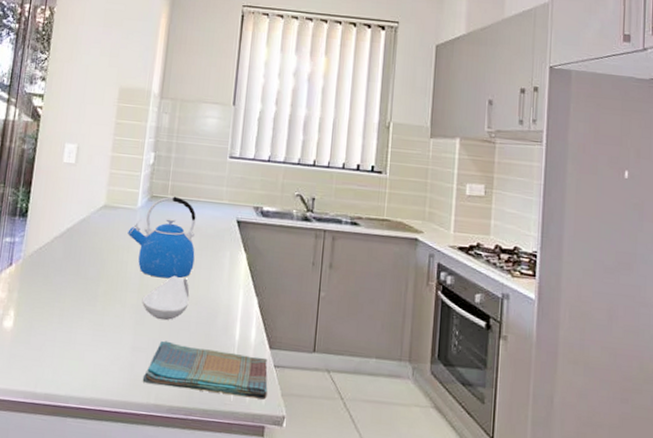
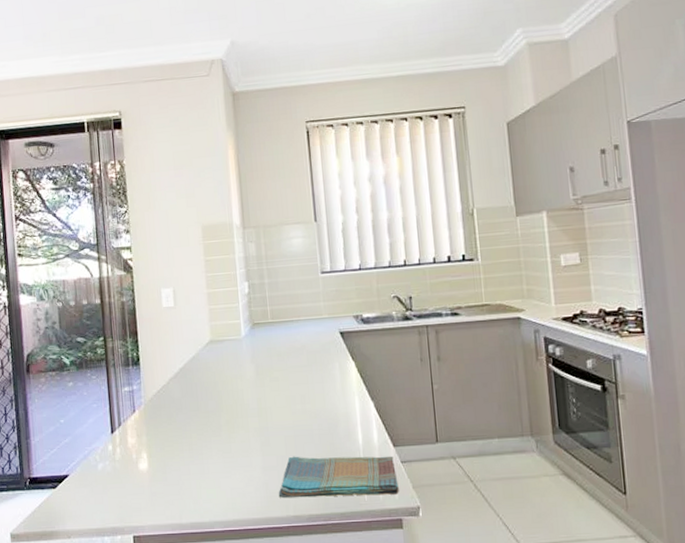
kettle: present [127,196,196,279] -> none [237,320,307,399]
spoon rest: present [141,275,190,320] -> none [263,394,309,437]

